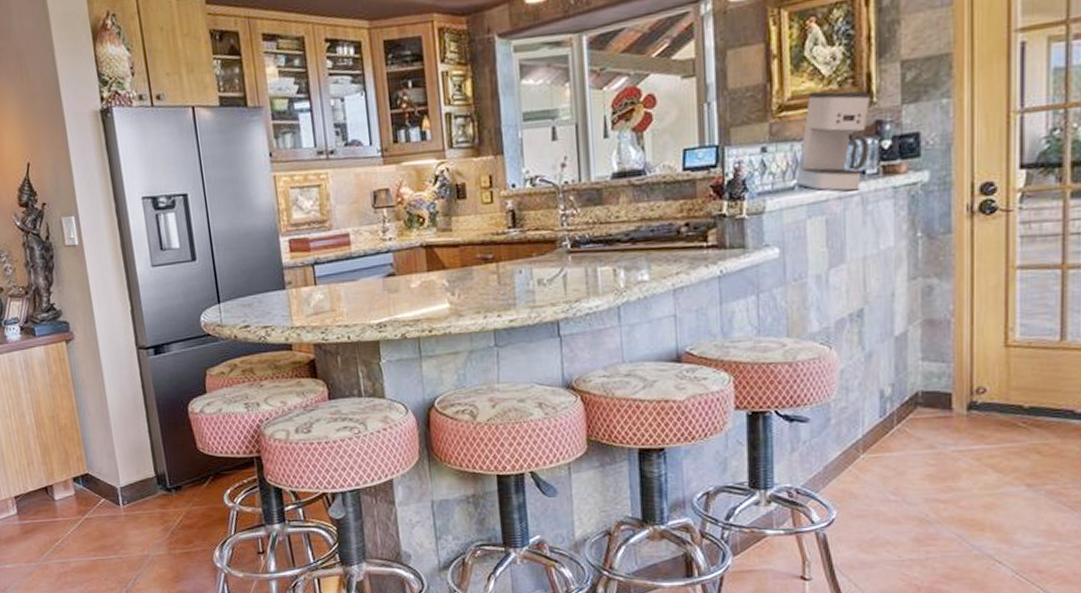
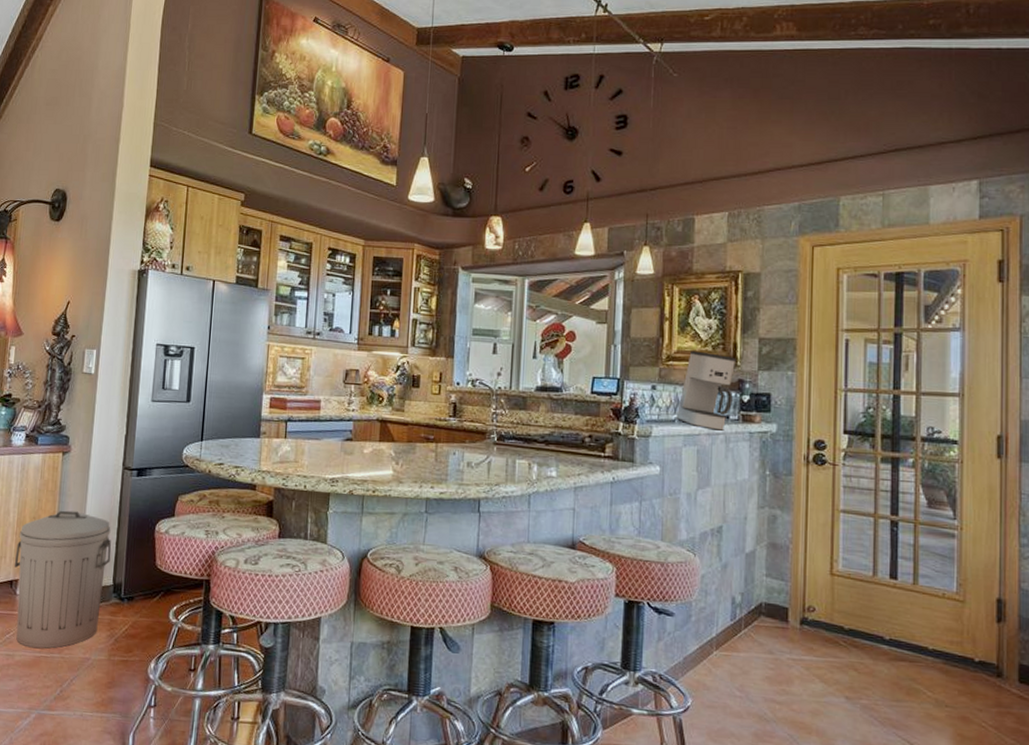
trash can: none [40,403,150,553] -> present [14,510,112,649]

